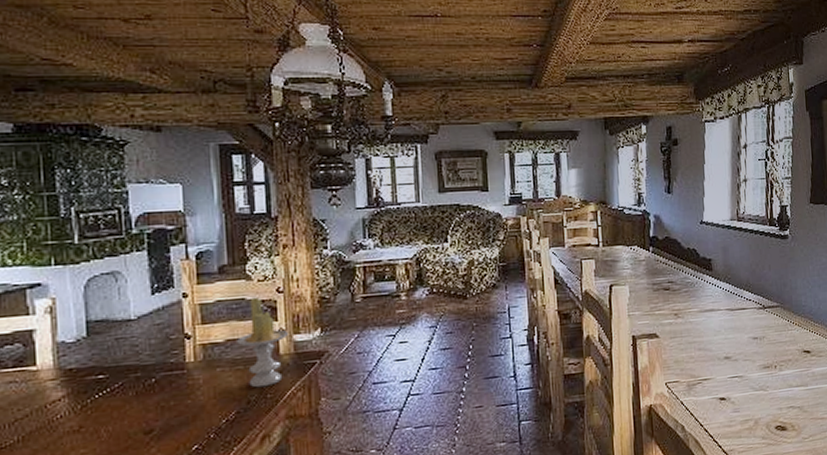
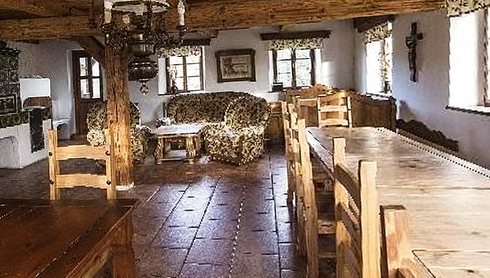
candle: present [235,297,288,388] -> none [80,157,112,222]

